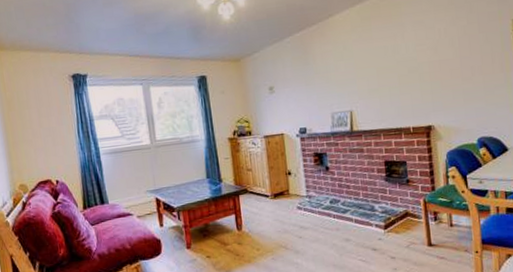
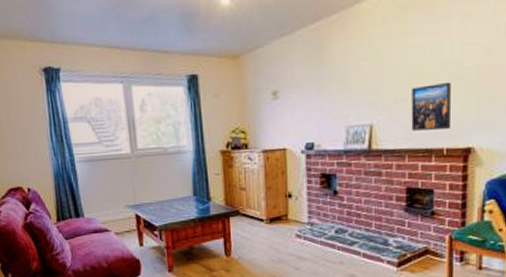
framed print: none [380,75,414,114] -> present [411,83,452,131]

